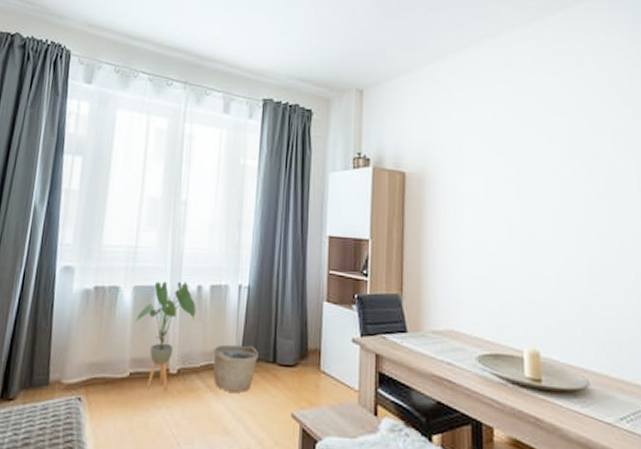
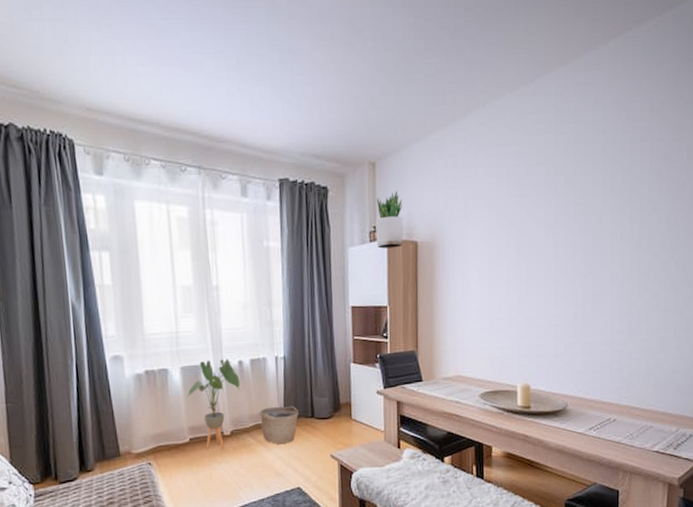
planter: none [360,119,390,177] -> present [375,191,404,249]

